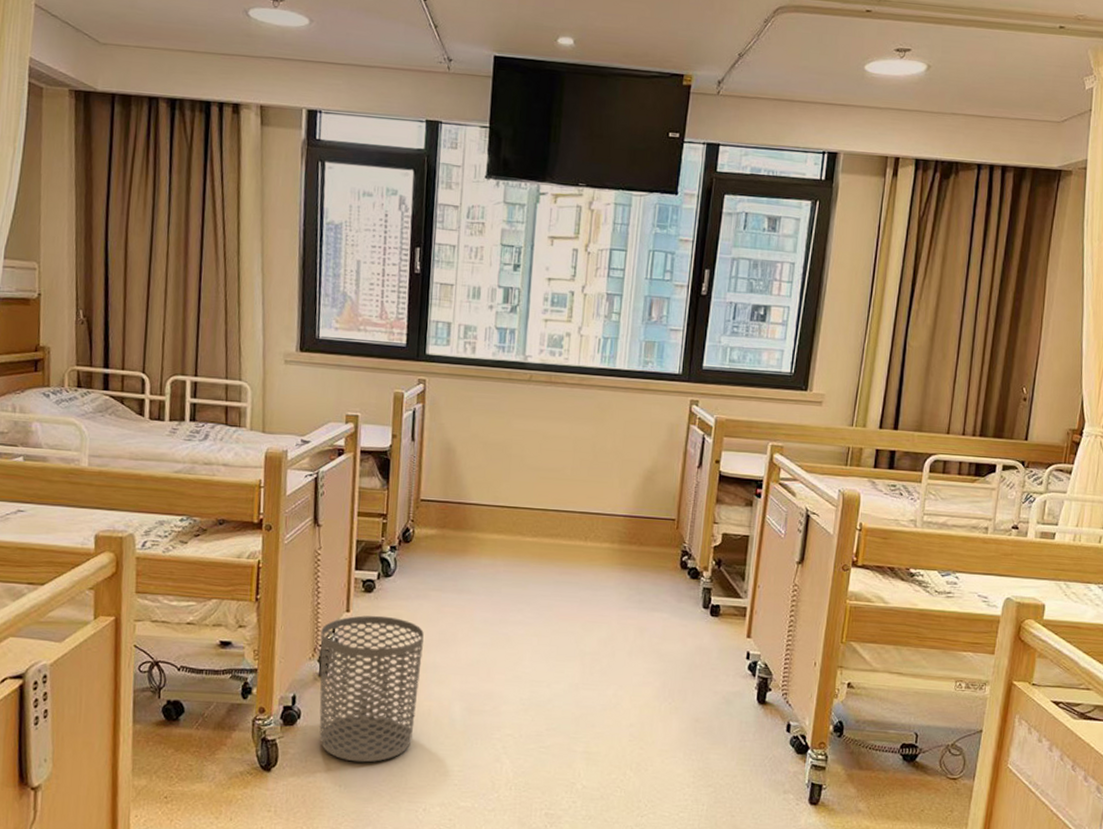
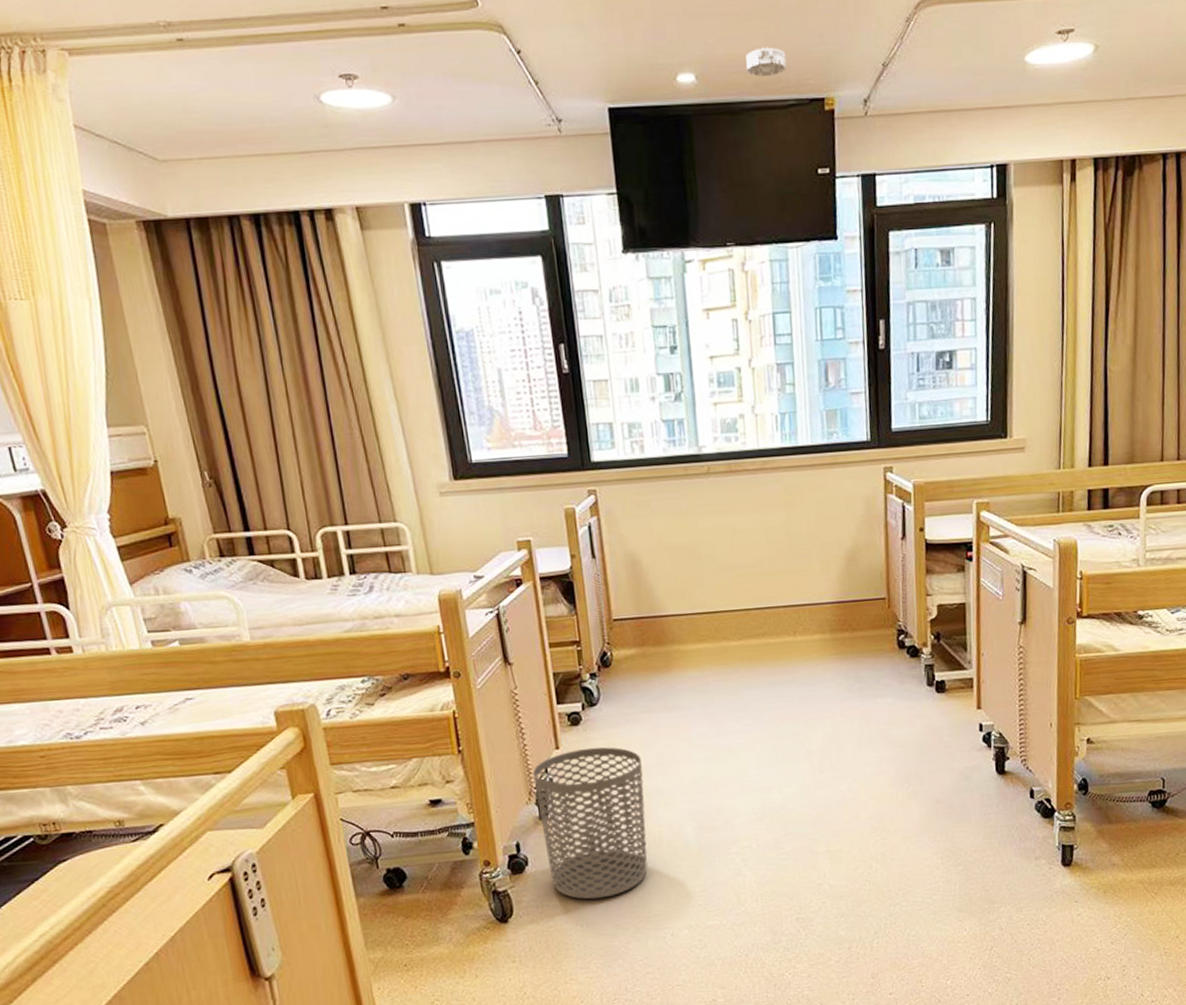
smoke detector: none [620,25,655,50] -> present [746,47,786,76]

